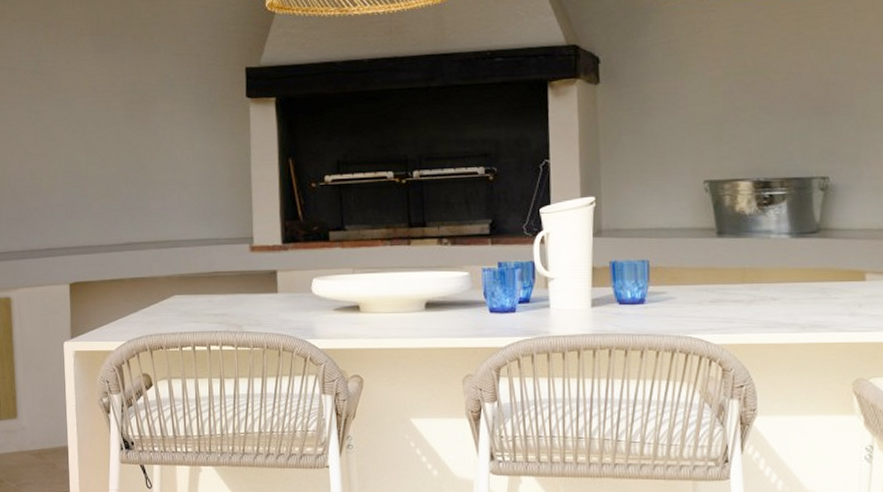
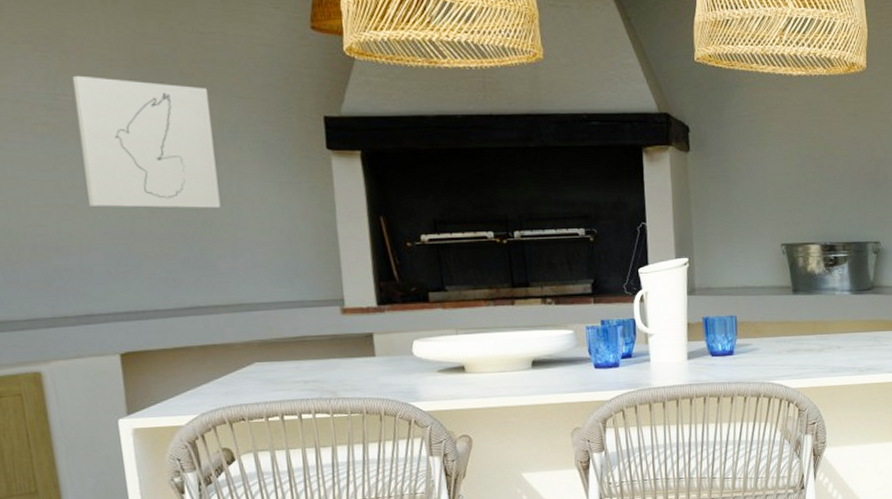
wall art: none [52,44,156,155] -> present [72,75,221,209]

